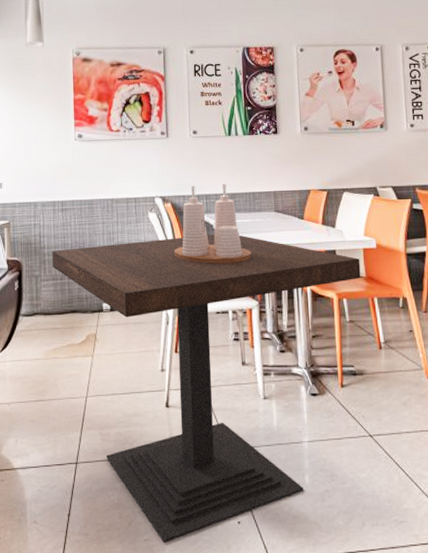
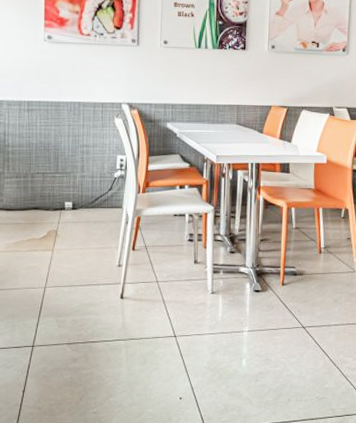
dining table: present [52,234,361,544] -> none [16,142,311,416]
condiment set: present [174,184,251,264] -> none [137,95,211,170]

